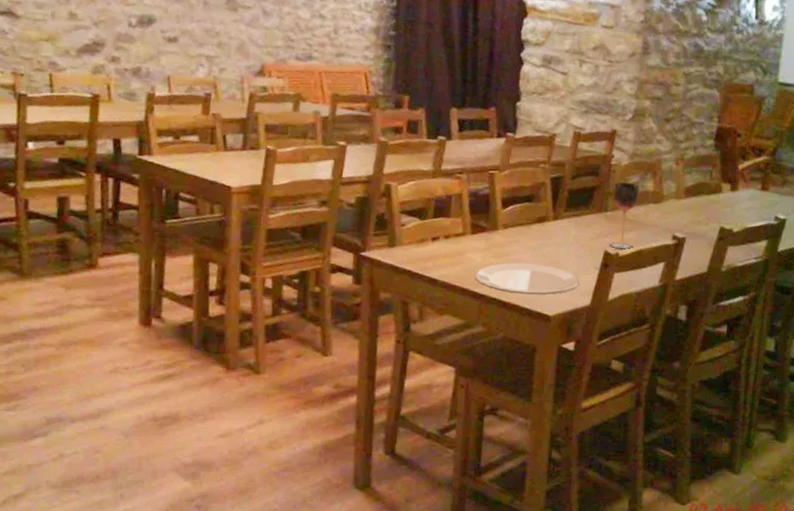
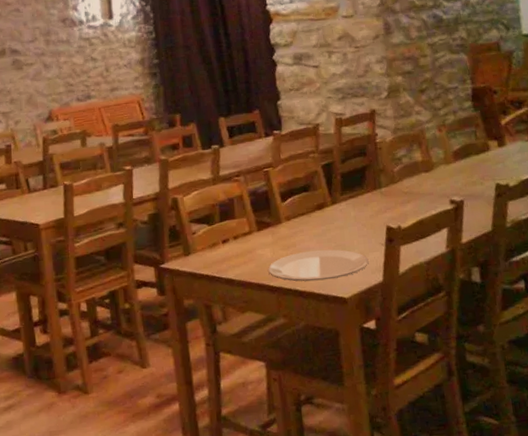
wineglass: present [609,182,640,250] -> none [383,157,414,223]

